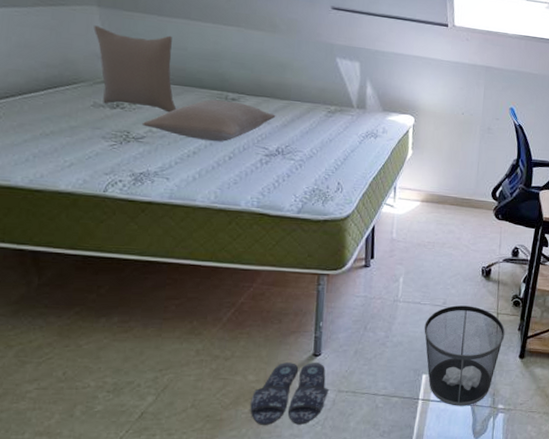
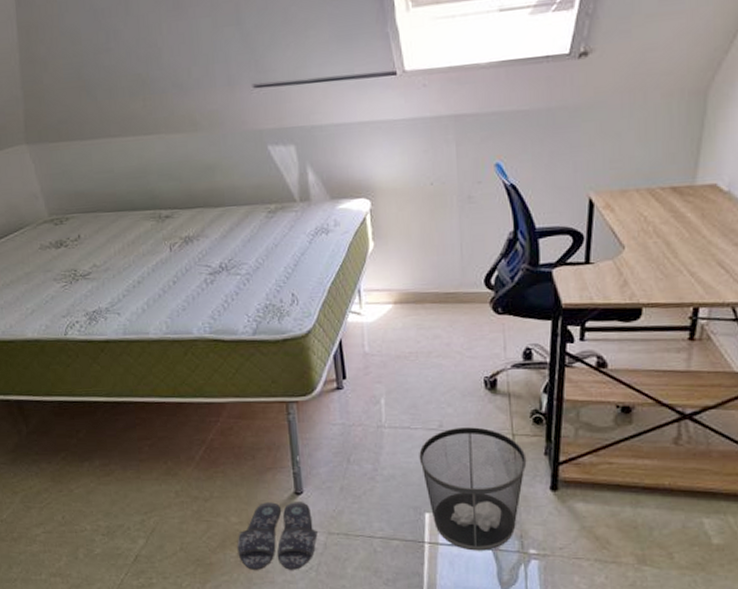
pillow: present [93,25,177,113] -> none [27,159,115,245]
pillow: present [141,99,276,142] -> none [85,219,213,267]

